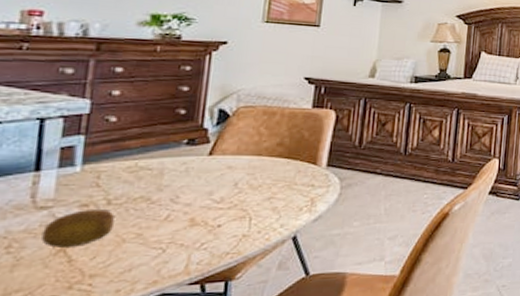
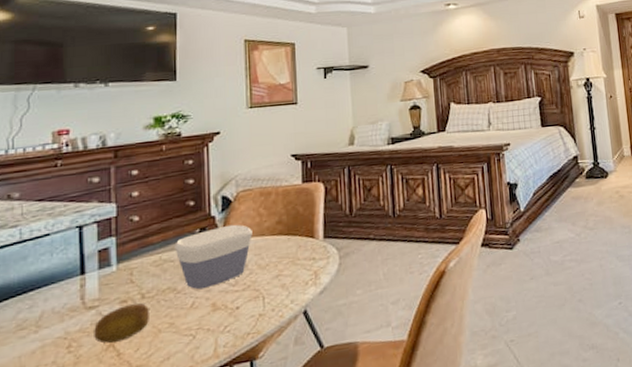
bowl: none [155,140,249,203] -> present [174,224,252,290]

